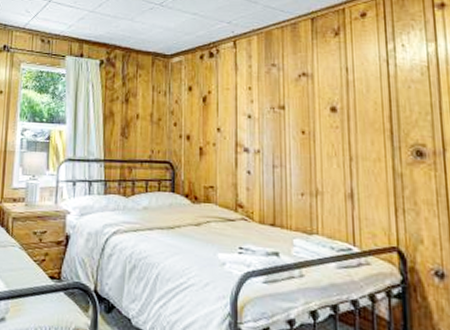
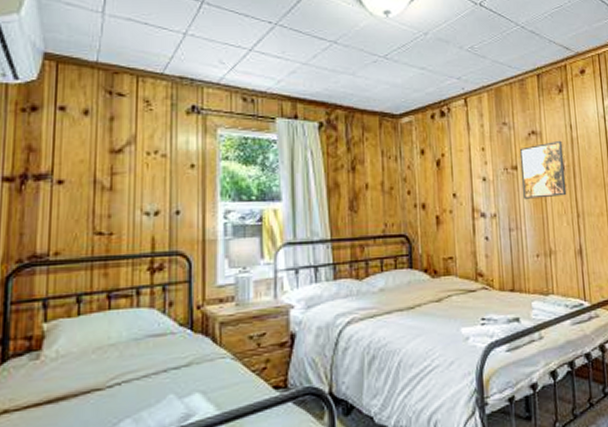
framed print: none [289,82,339,139] -> present [520,140,567,199]

